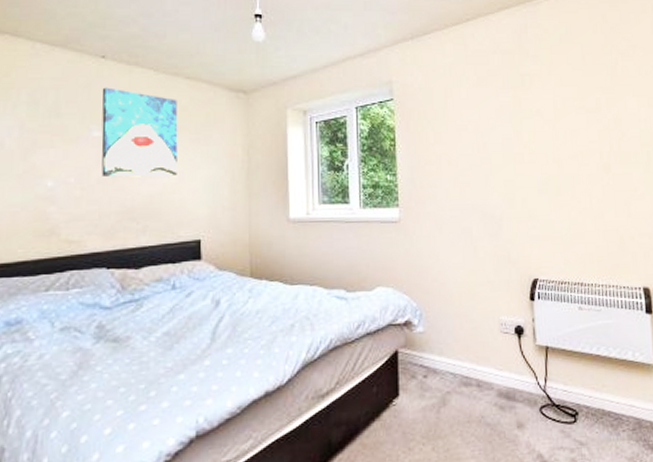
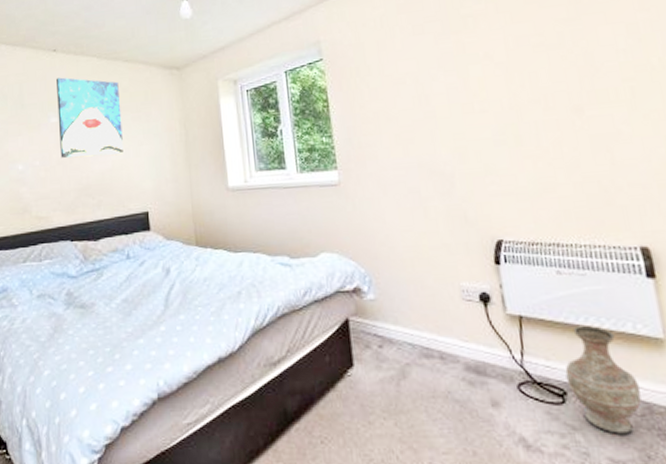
vase: none [578,353,634,447] -> present [565,324,642,434]

